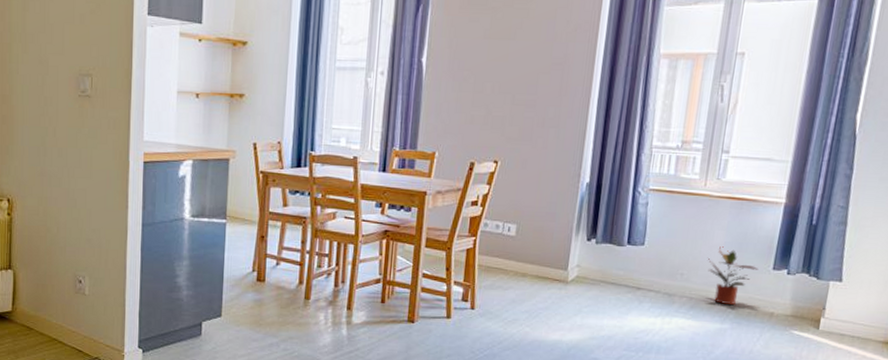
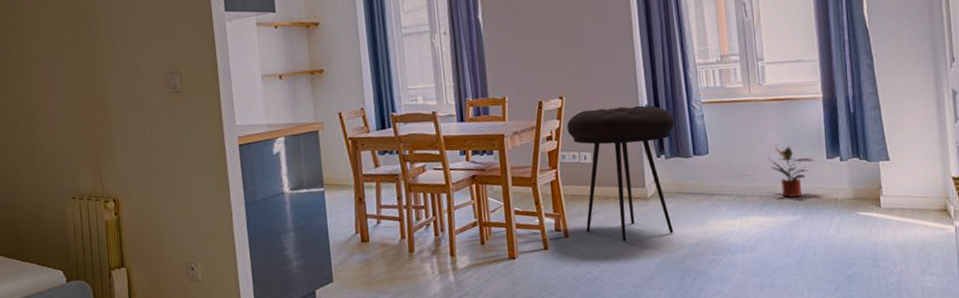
stool: none [495,179,615,323] -> present [567,105,675,242]

